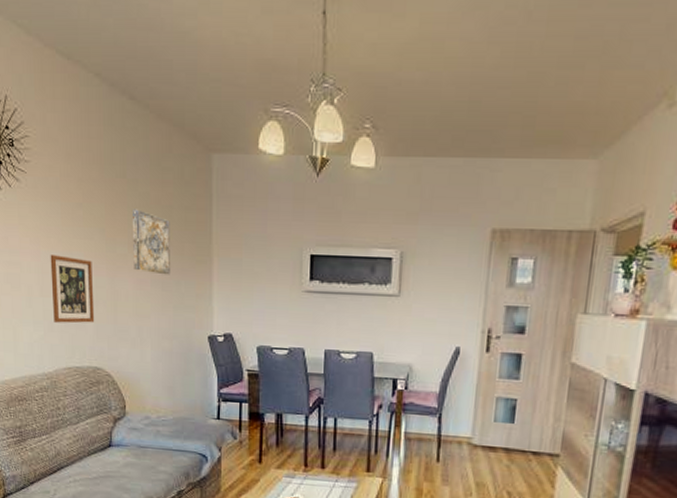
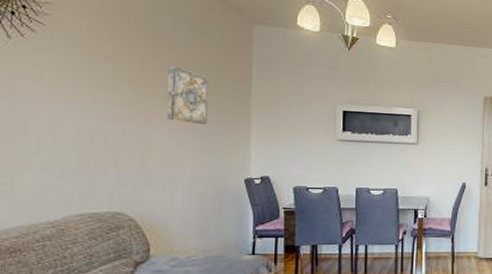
picture frame: present [50,255,95,324] -> none [66,103,119,170]

